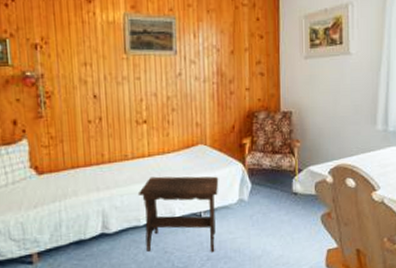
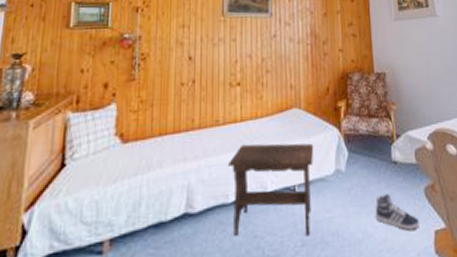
sneaker: none [274,219,315,249] -> present [375,193,420,231]

